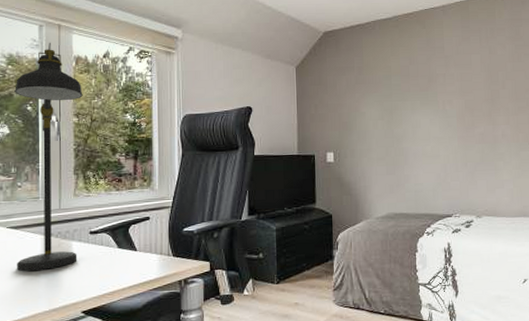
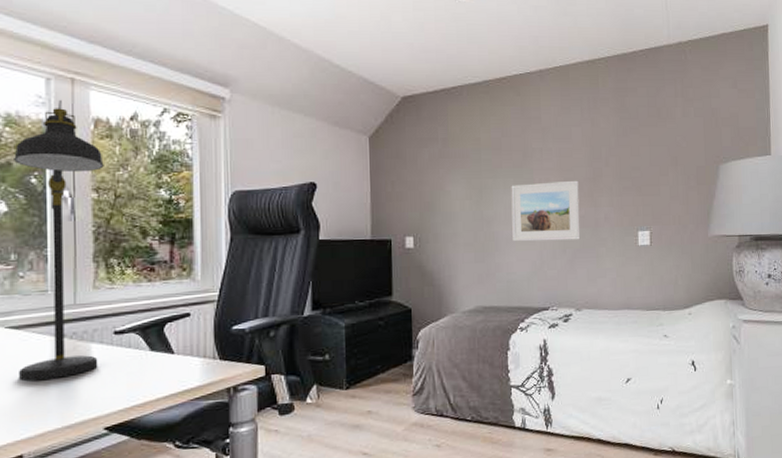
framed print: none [418,101,480,156] -> present [511,180,581,242]

